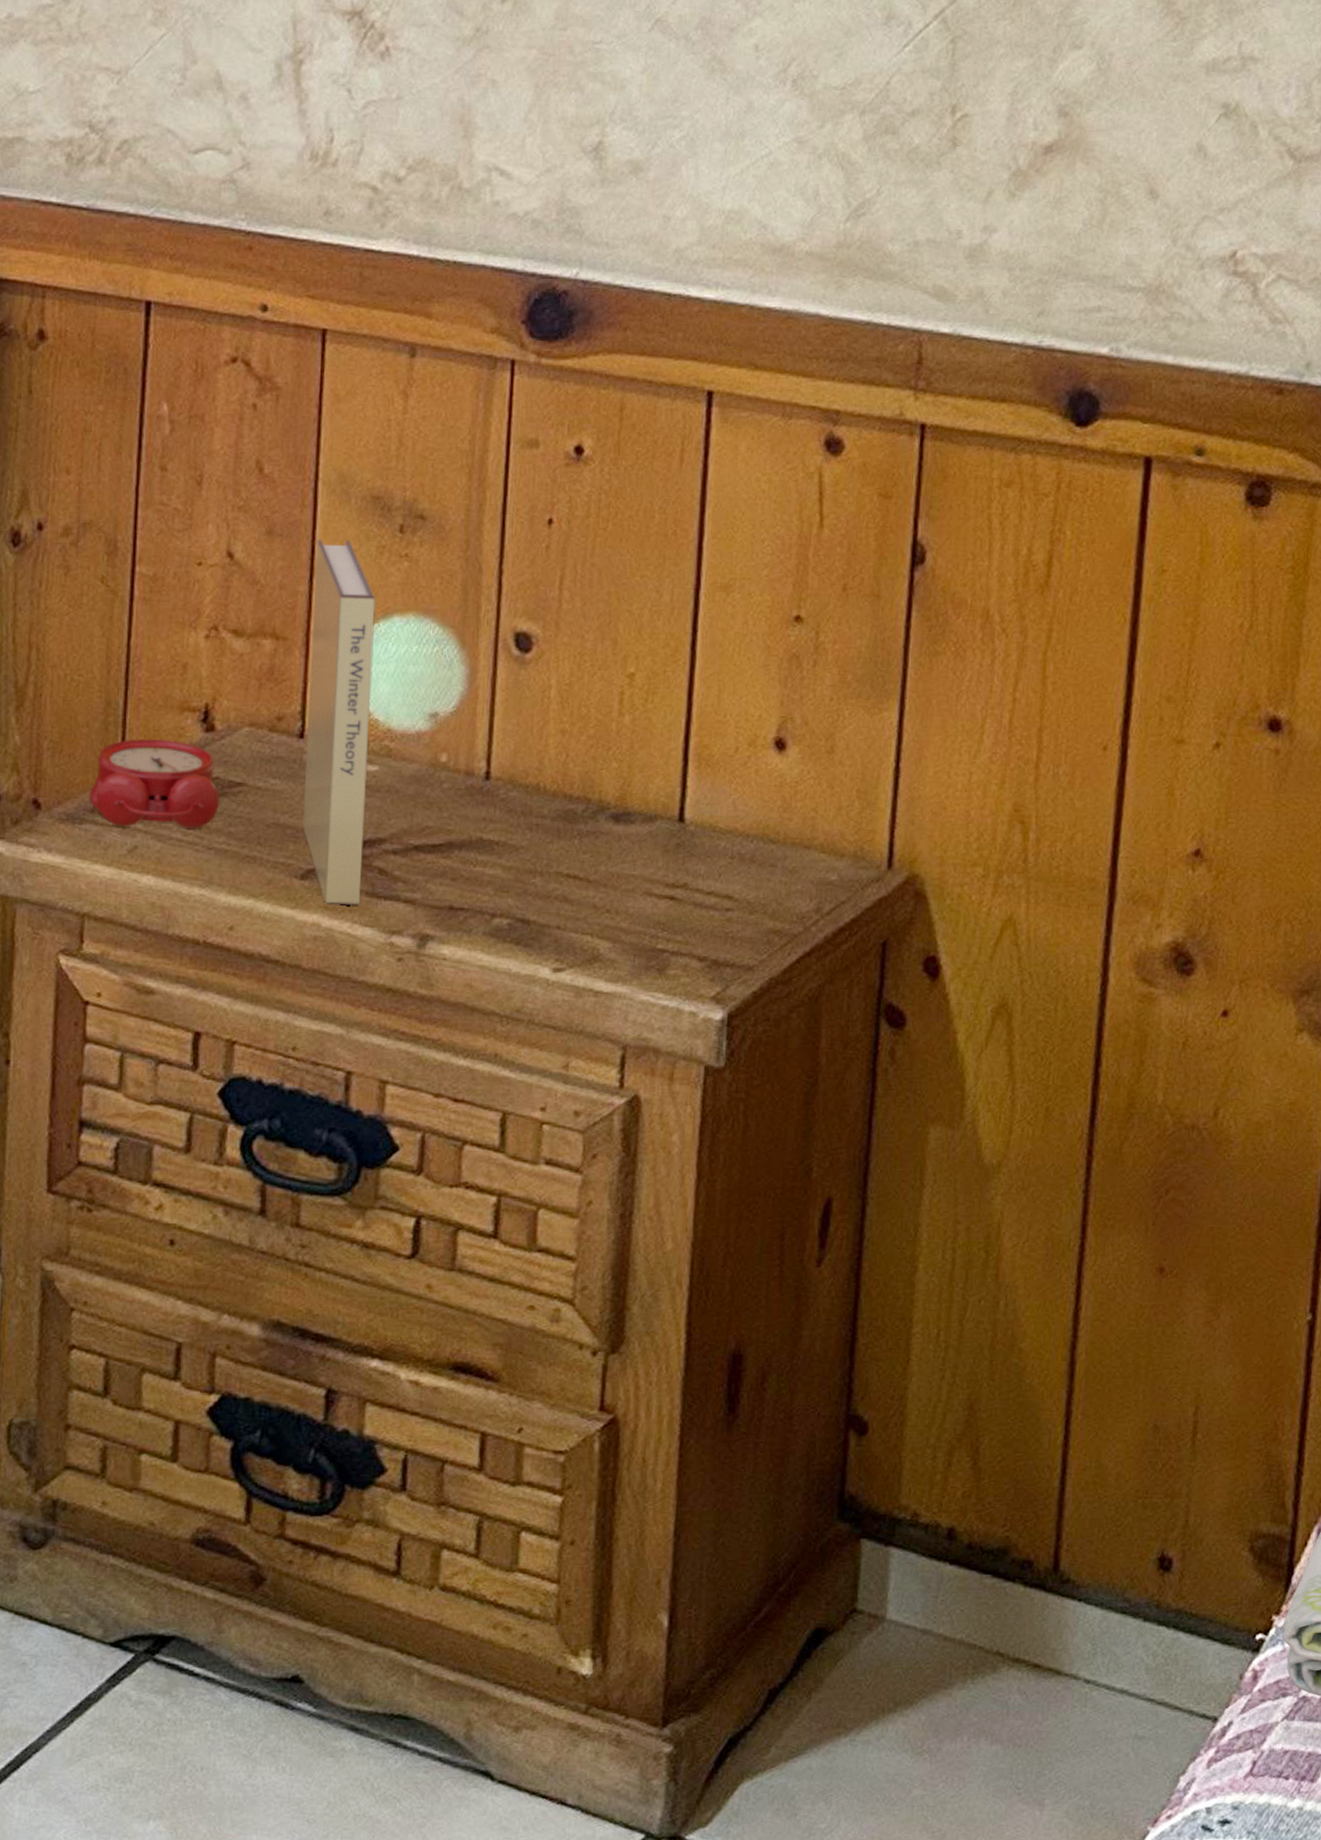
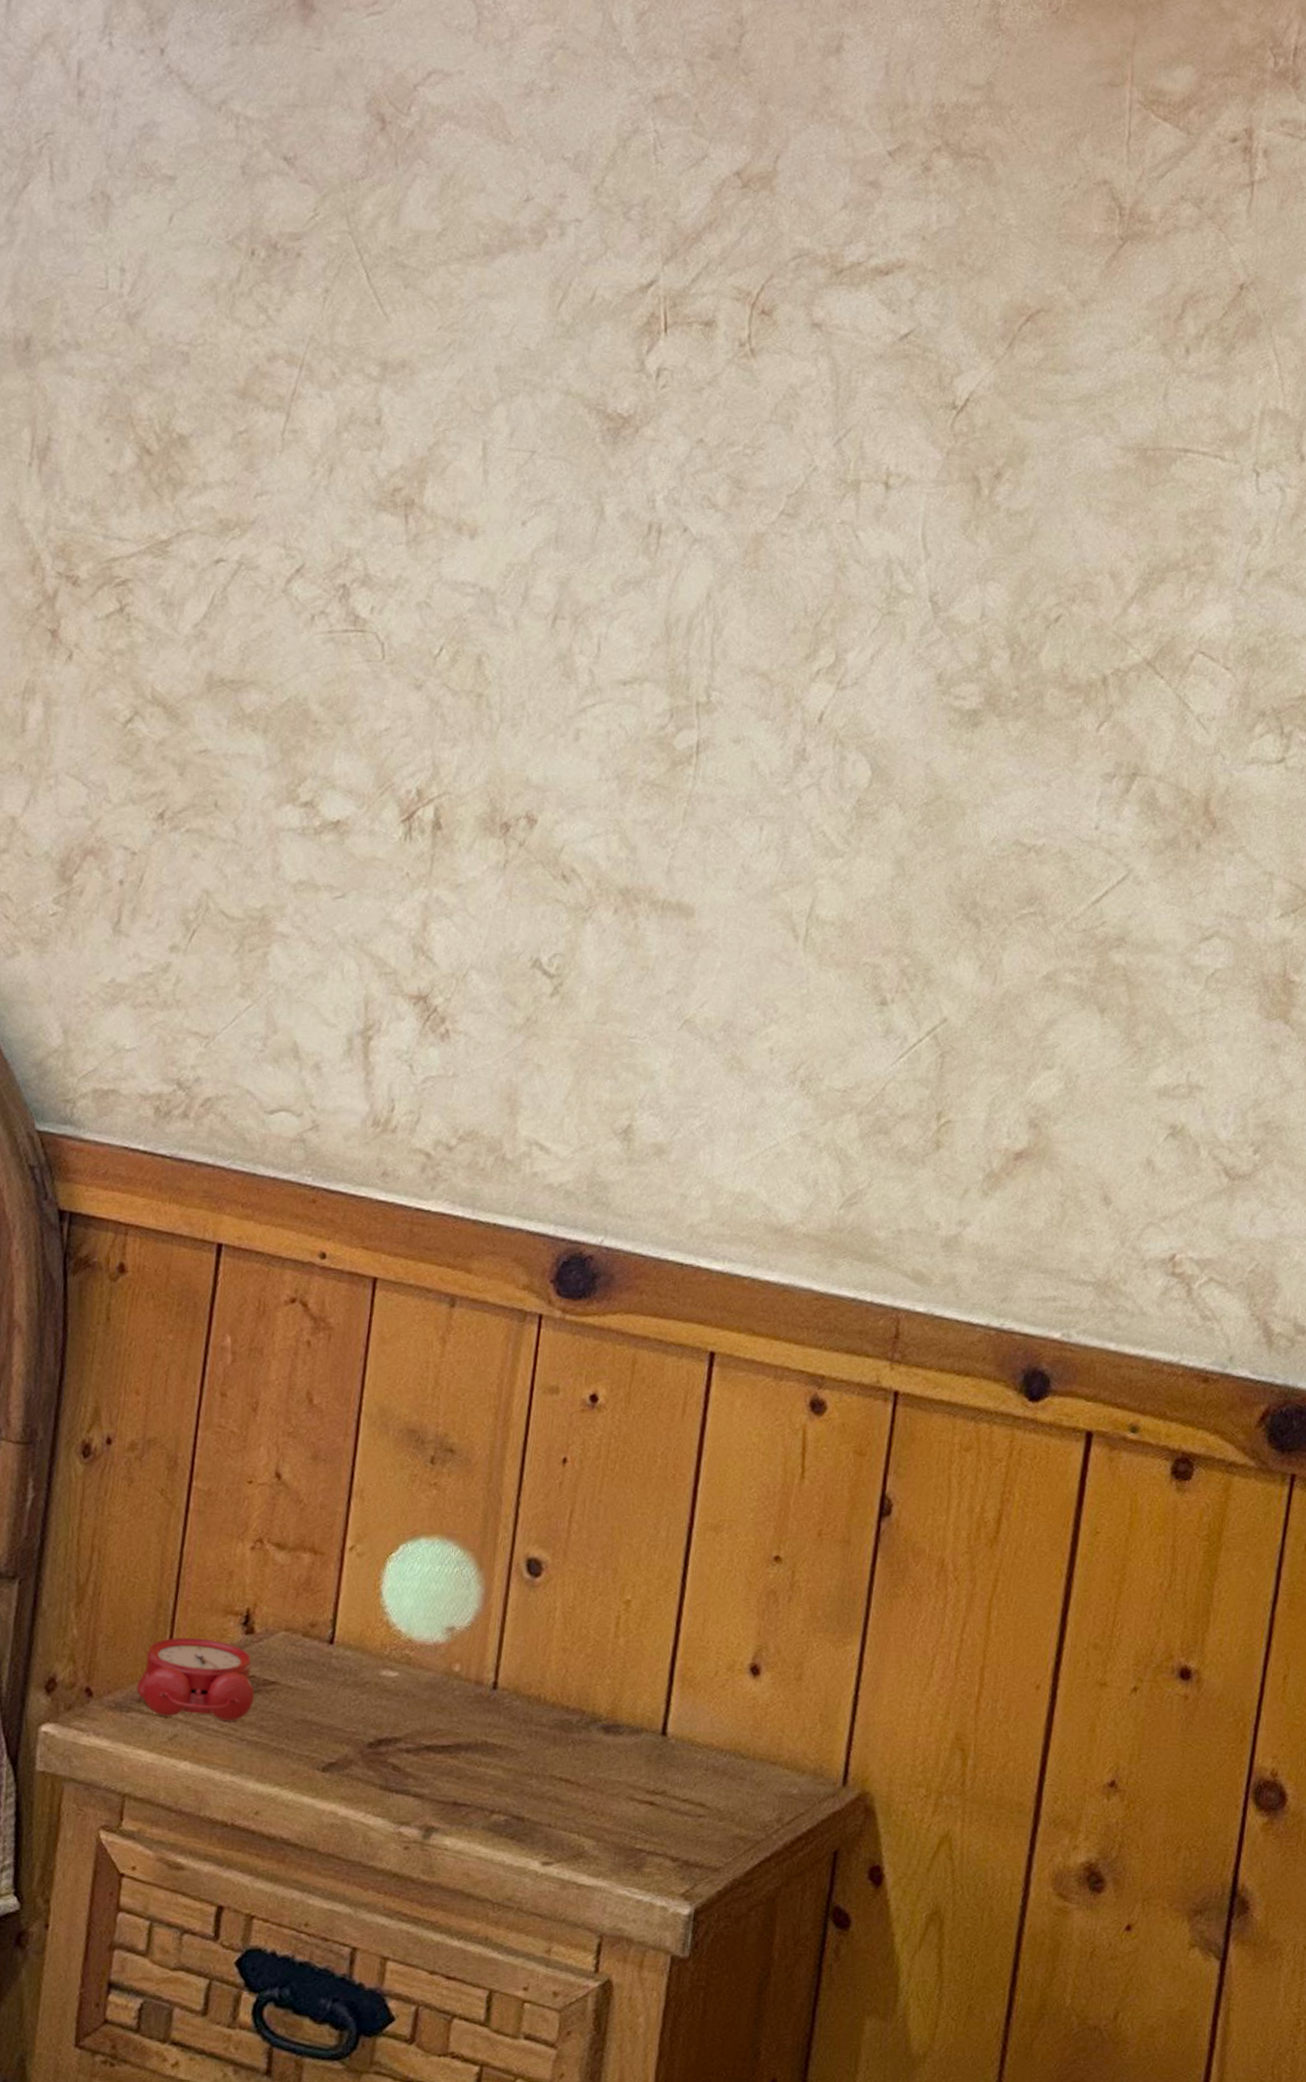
book: present [302,538,376,906] -> none [326,1465,406,1798]

